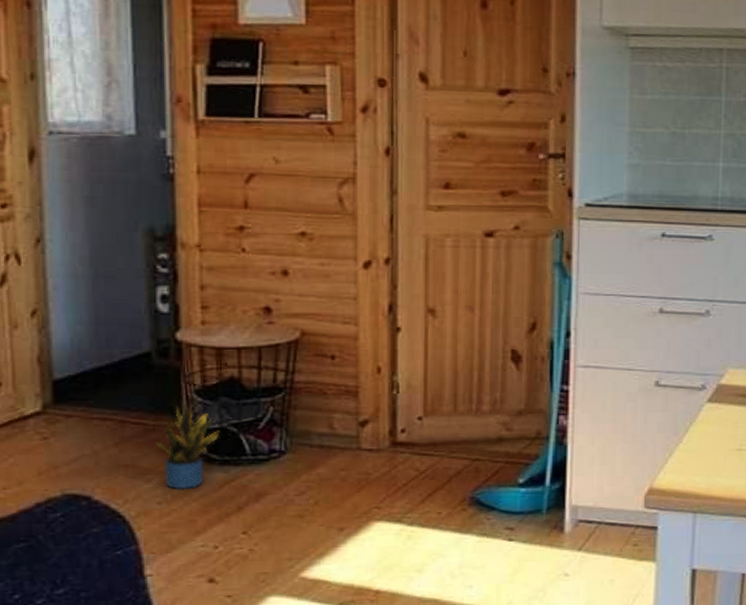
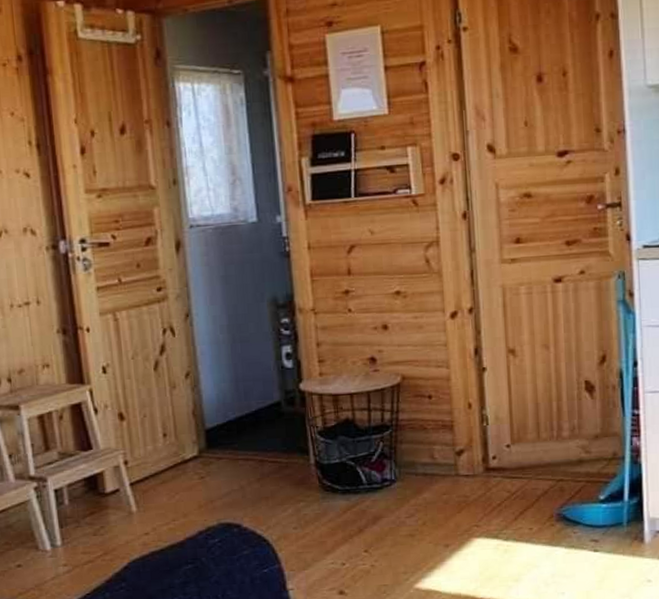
potted plant: present [155,401,220,490] -> none [289,441,341,517]

